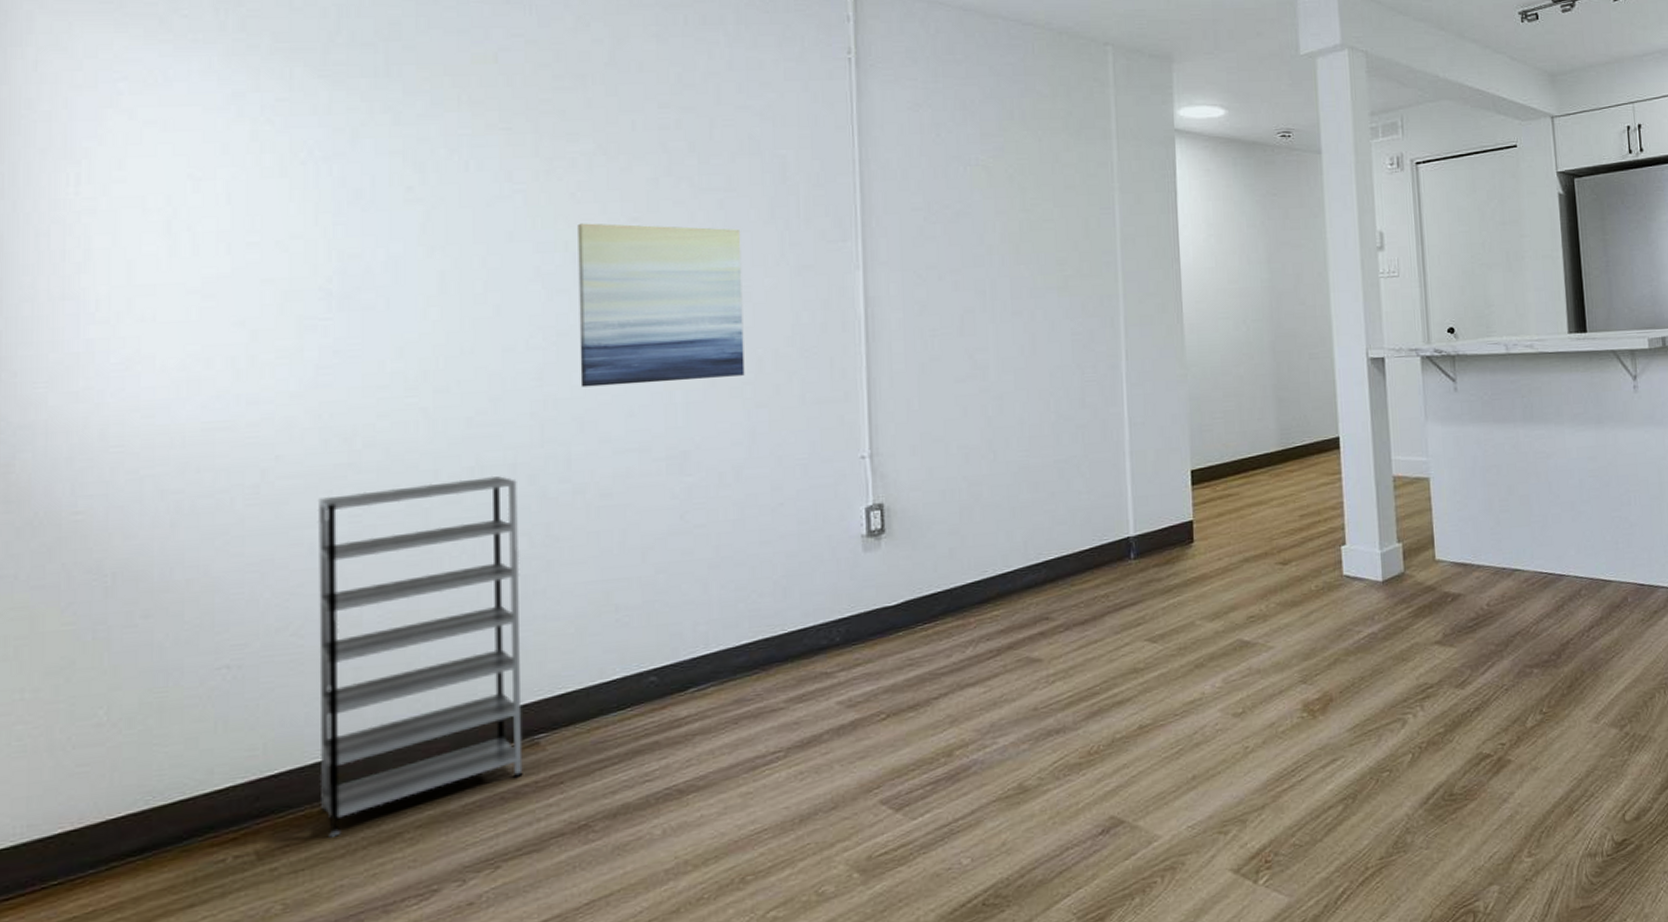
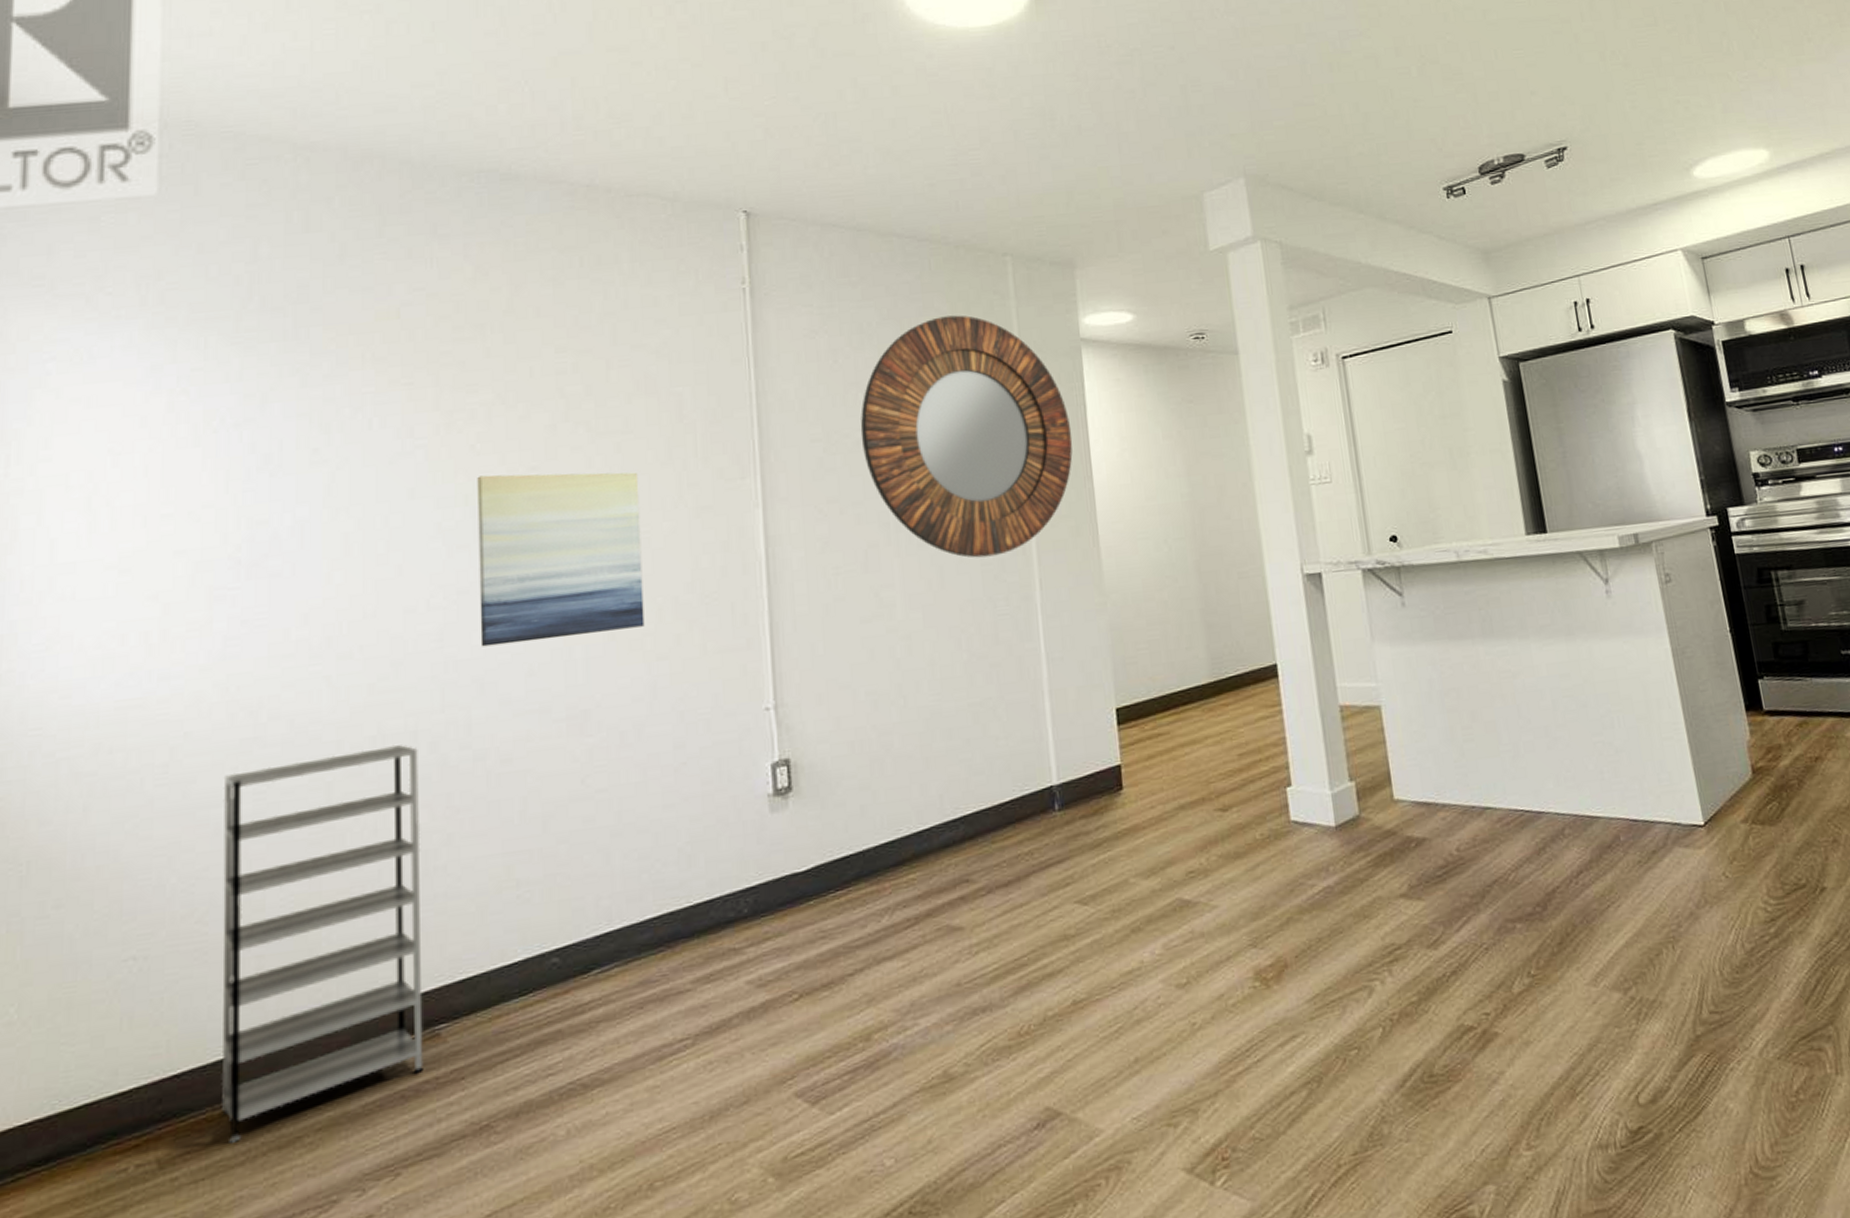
home mirror: none [960,99,1163,328] -> present [860,315,1073,558]

